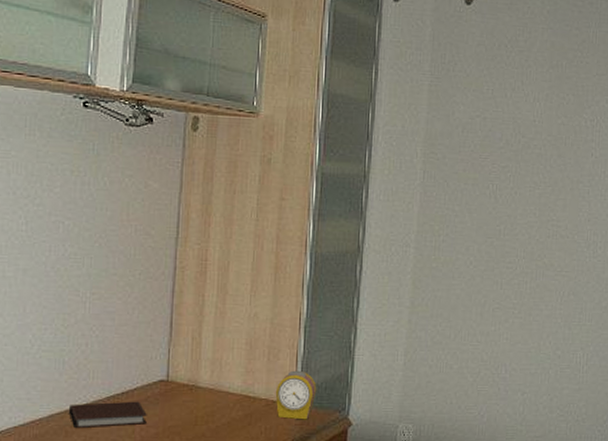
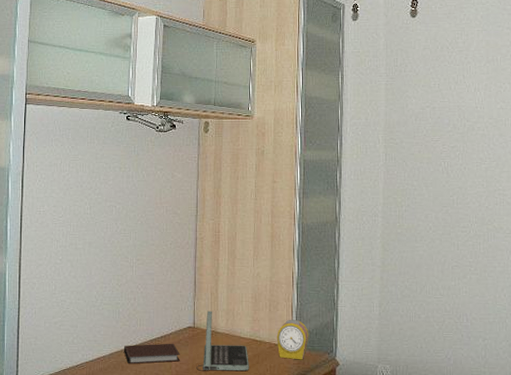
laptop: none [168,360,239,435] -> present [196,310,249,371]

